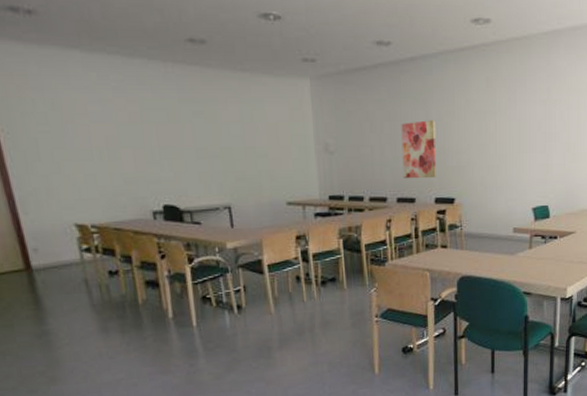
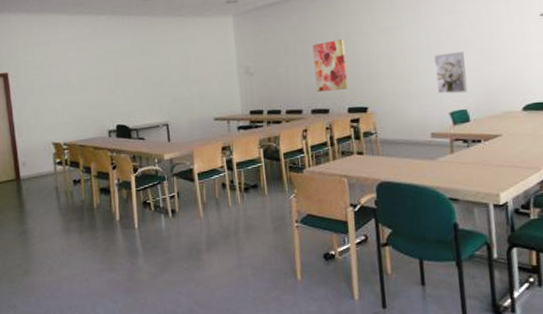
wall art: none [522,145,552,189] -> present [433,51,468,95]

